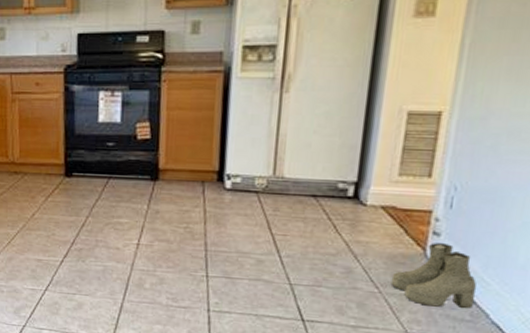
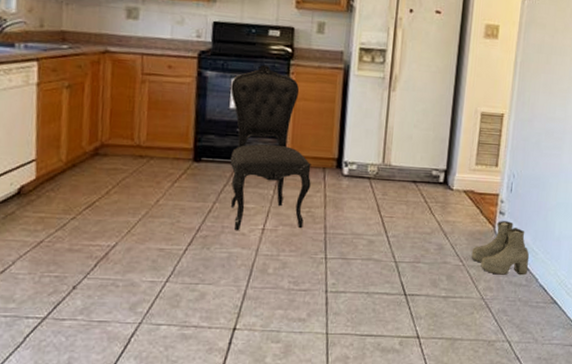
dining chair: none [99,74,189,245] -> present [230,64,311,231]

